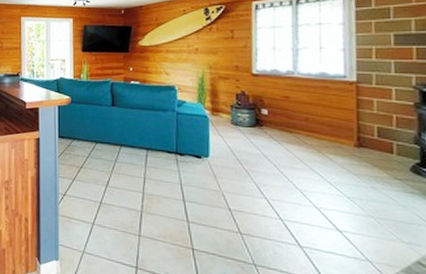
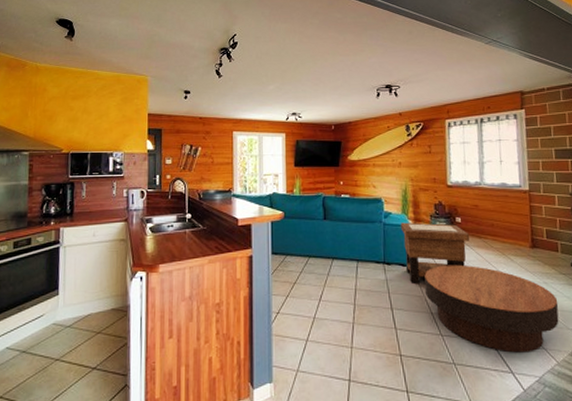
side table: none [195,112,279,177] -> present [400,222,470,283]
coffee table: none [222,159,391,263] -> present [424,264,559,353]

